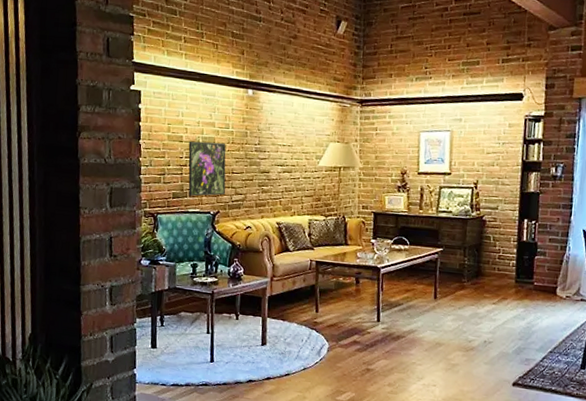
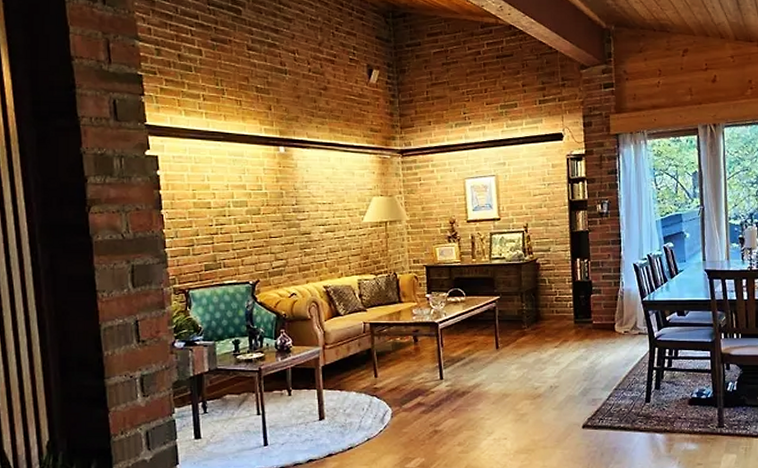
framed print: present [188,141,226,197] -> none [218,205,265,266]

